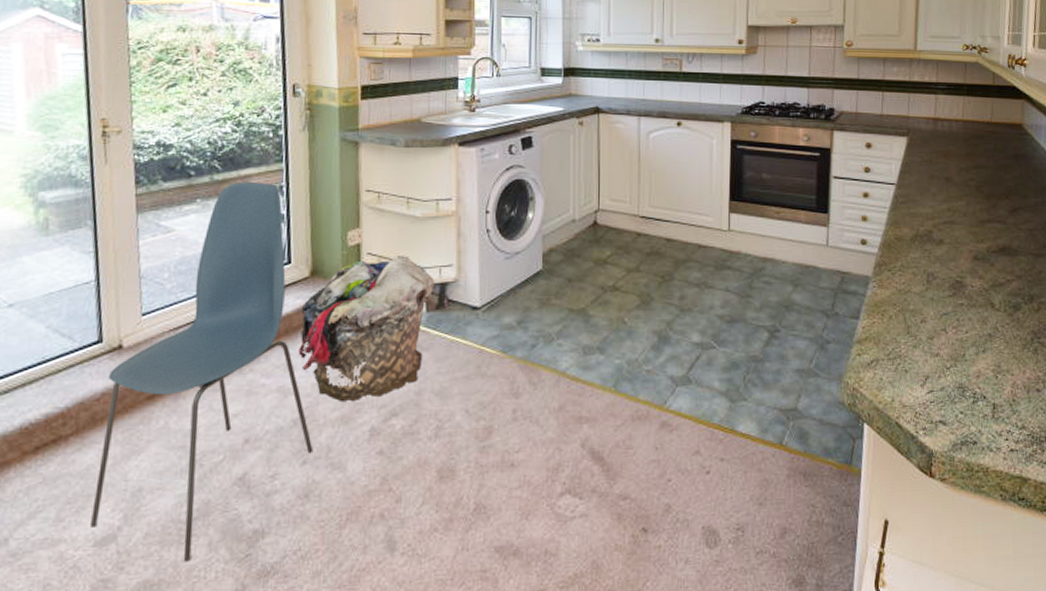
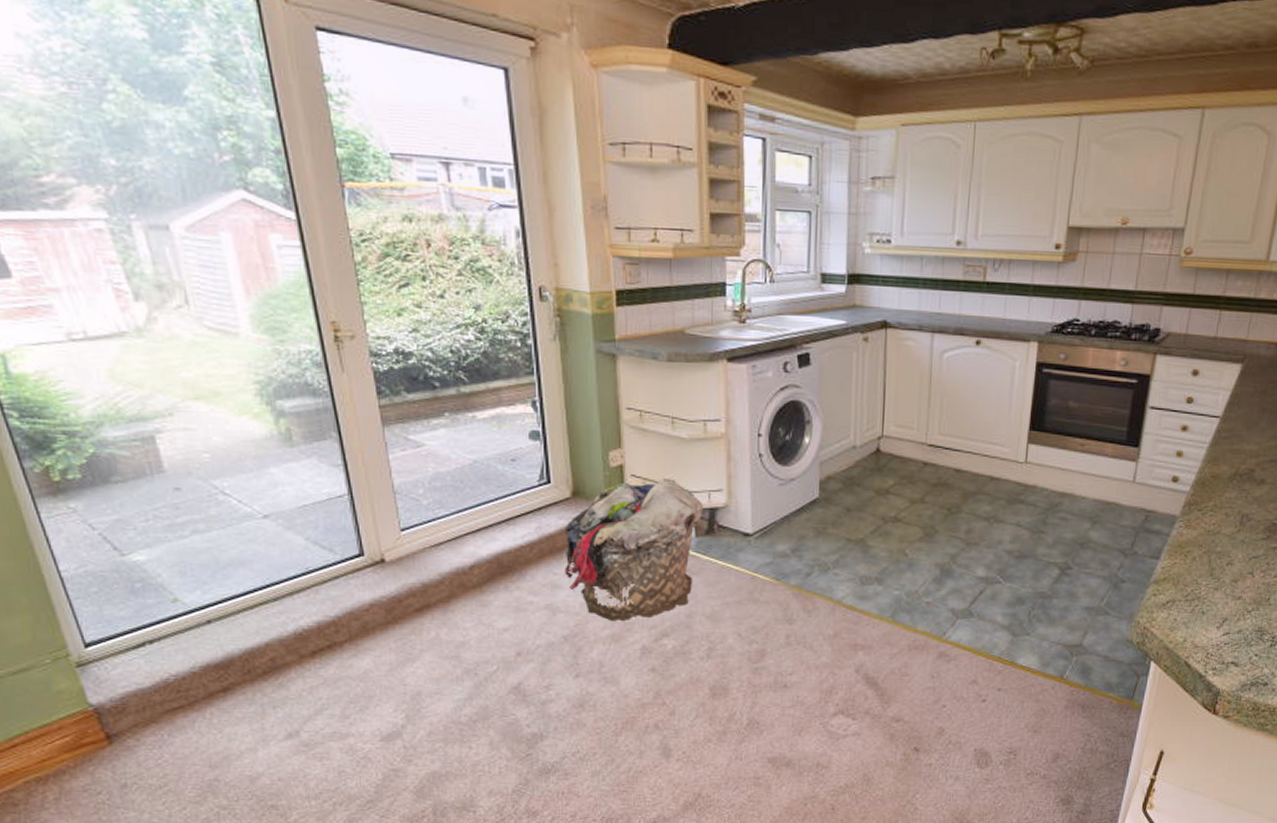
dining chair: present [89,182,314,562] -> none [374,395,586,758]

